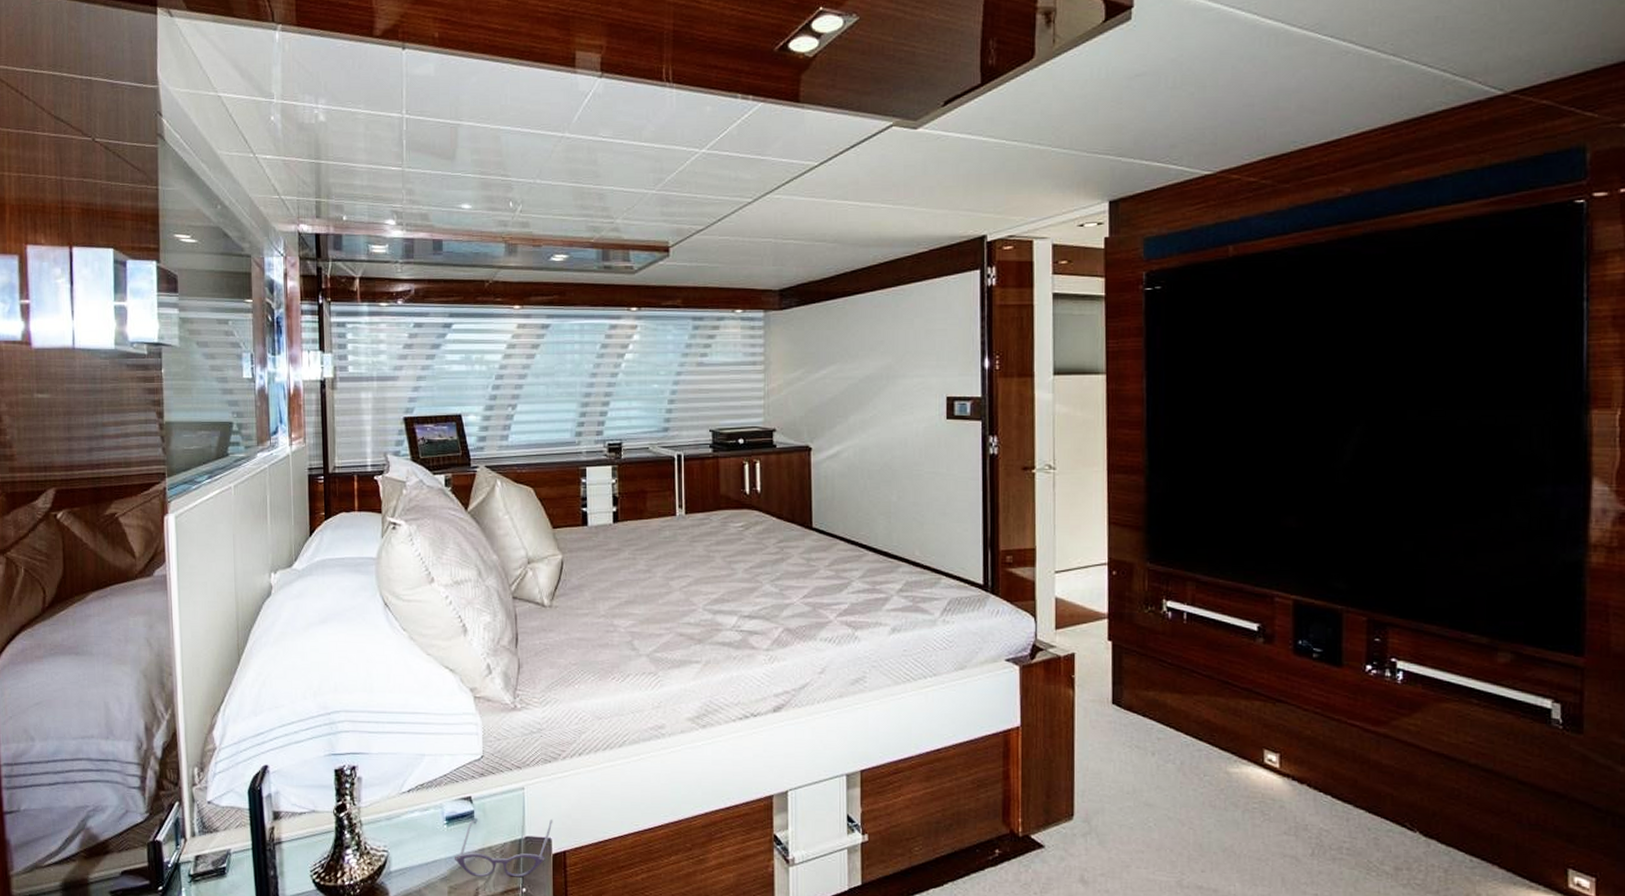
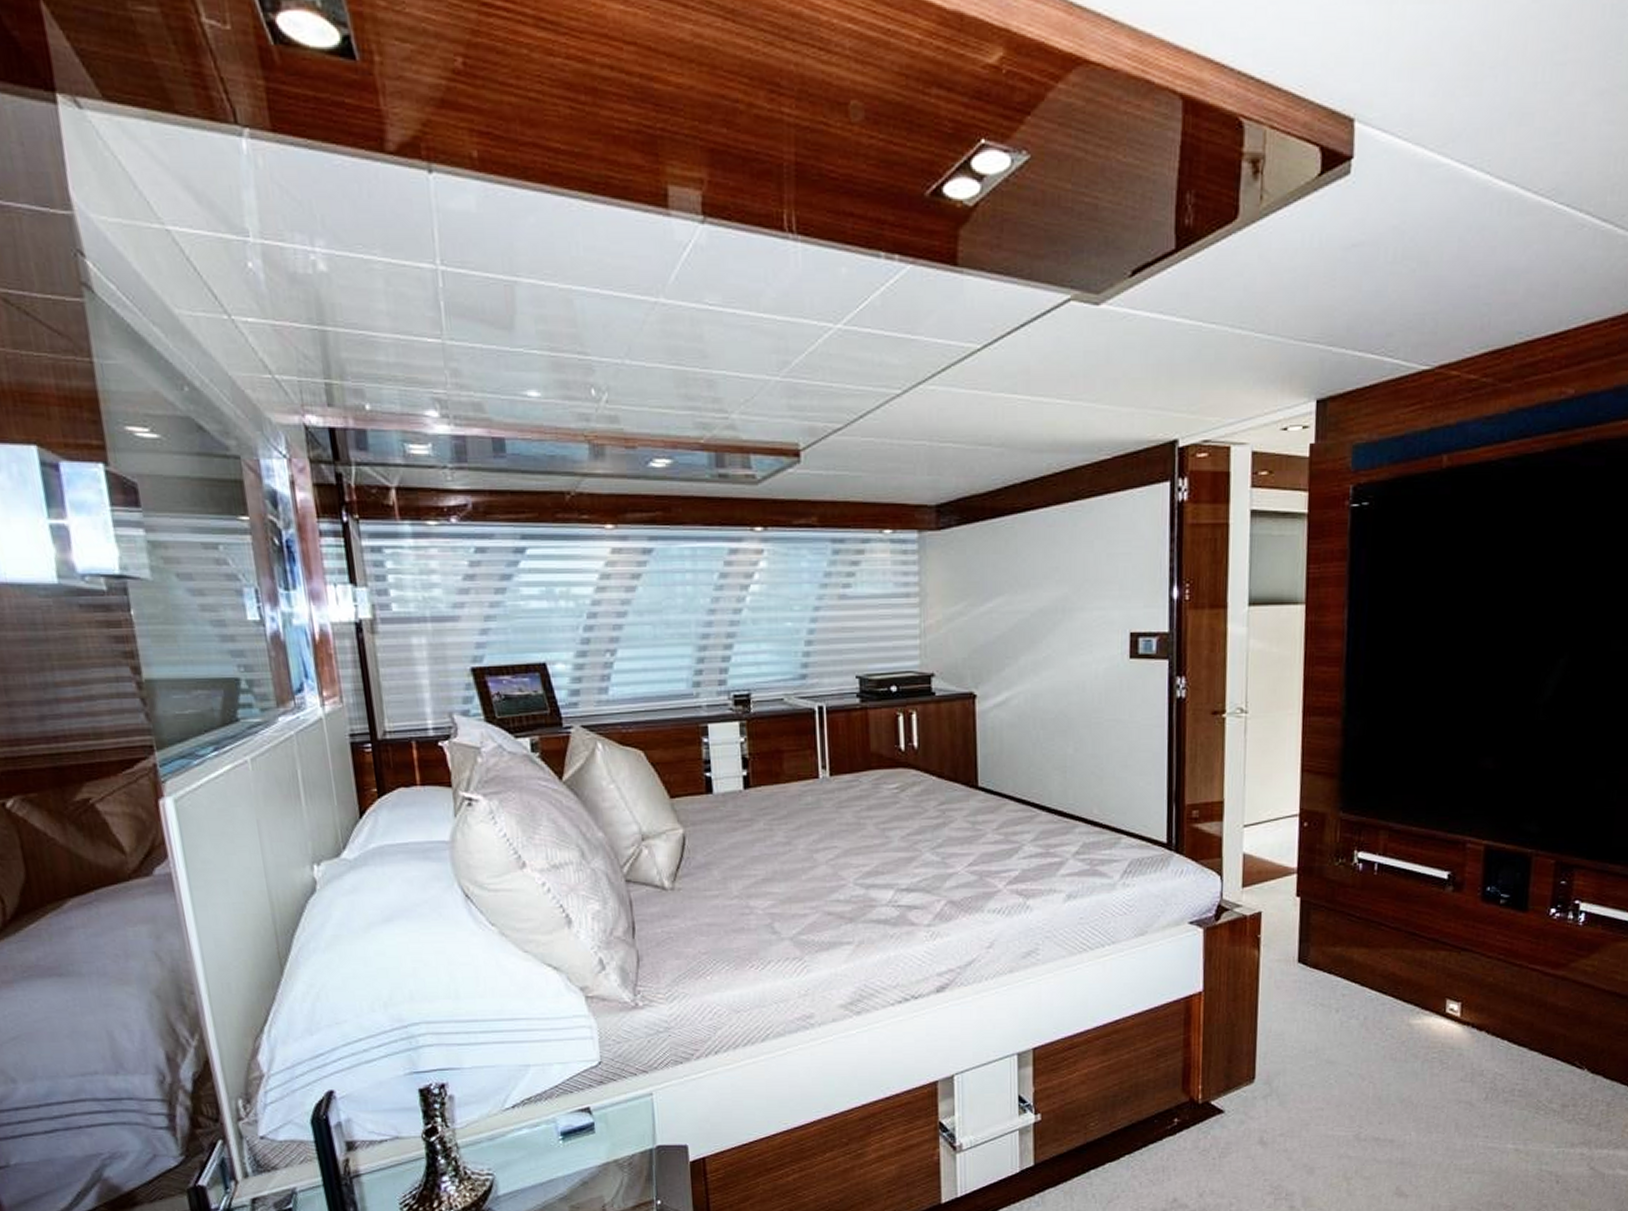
eyeglasses: present [454,818,553,878] -> none [573,1124,689,1194]

